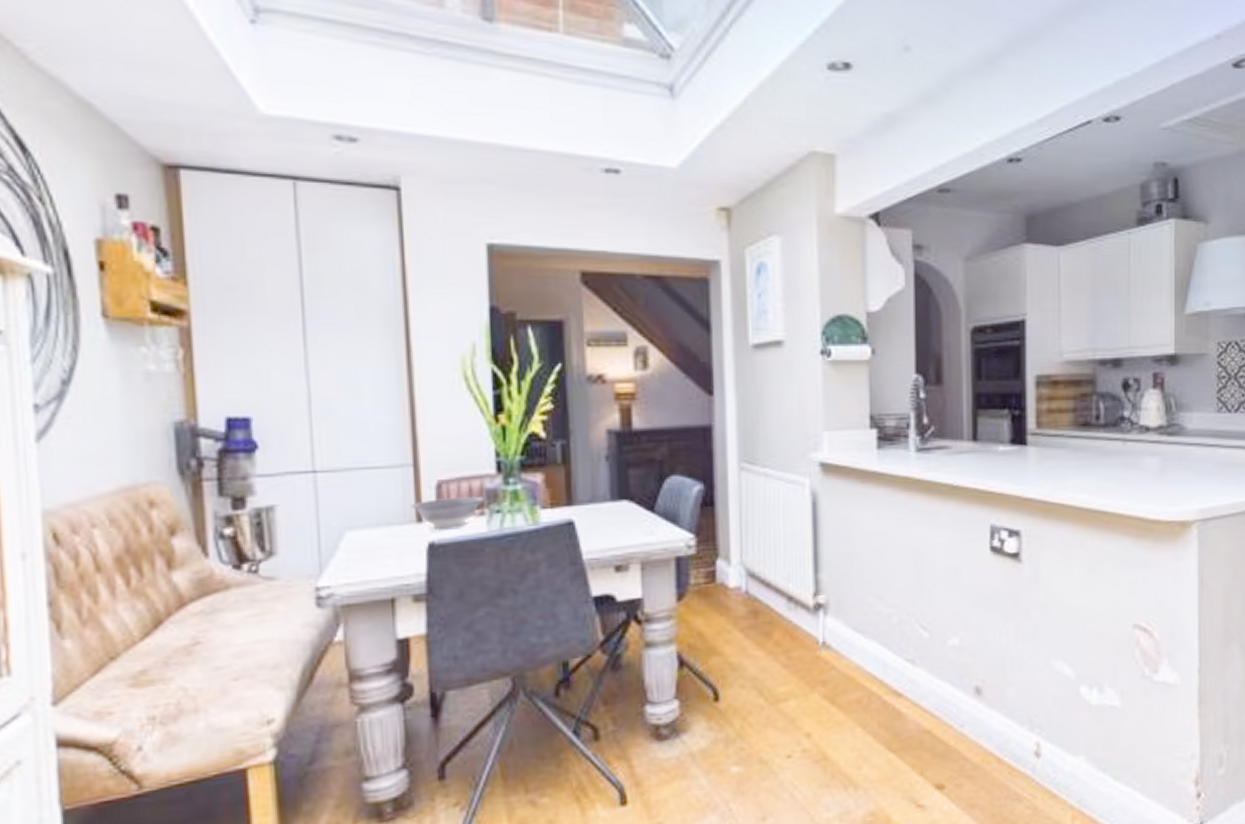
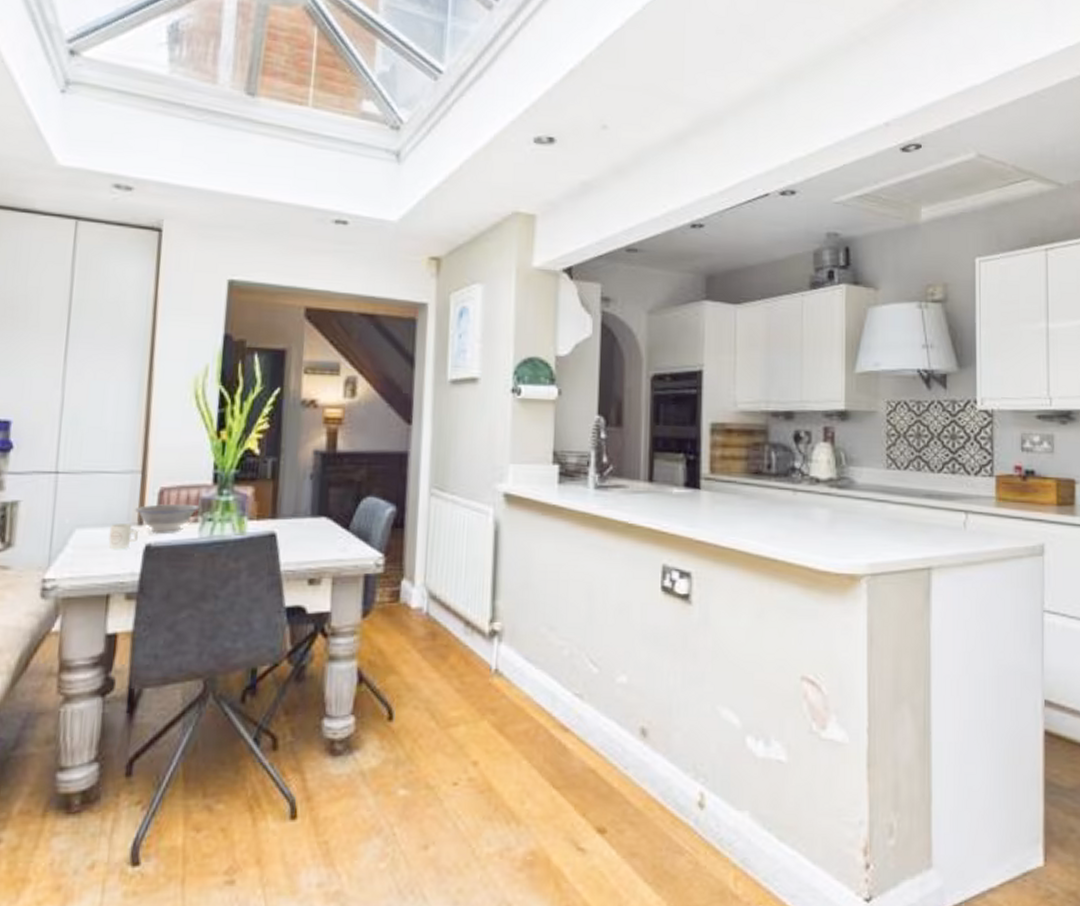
mug: none [385,522,418,551] -> present [108,523,138,550]

